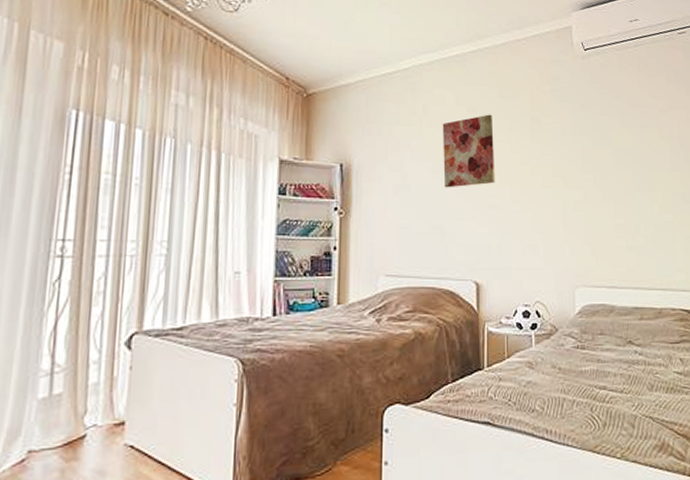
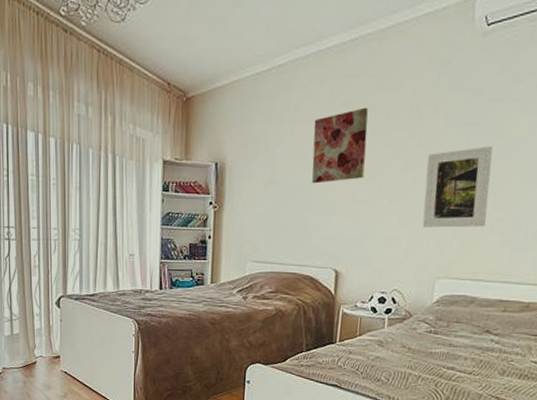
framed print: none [551,155,611,234] -> present [422,146,493,228]

